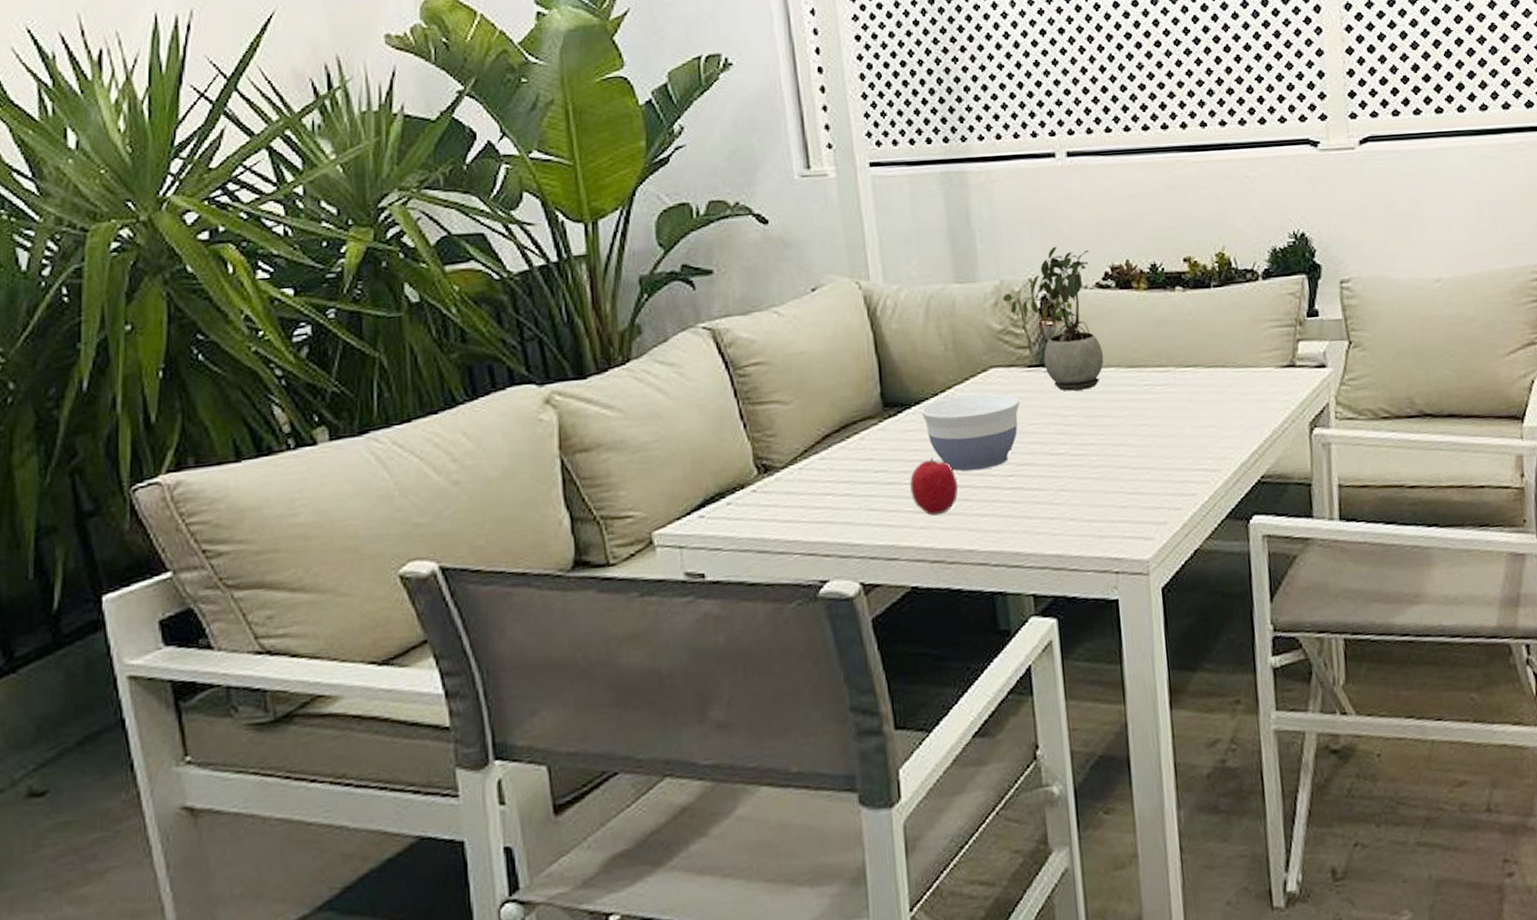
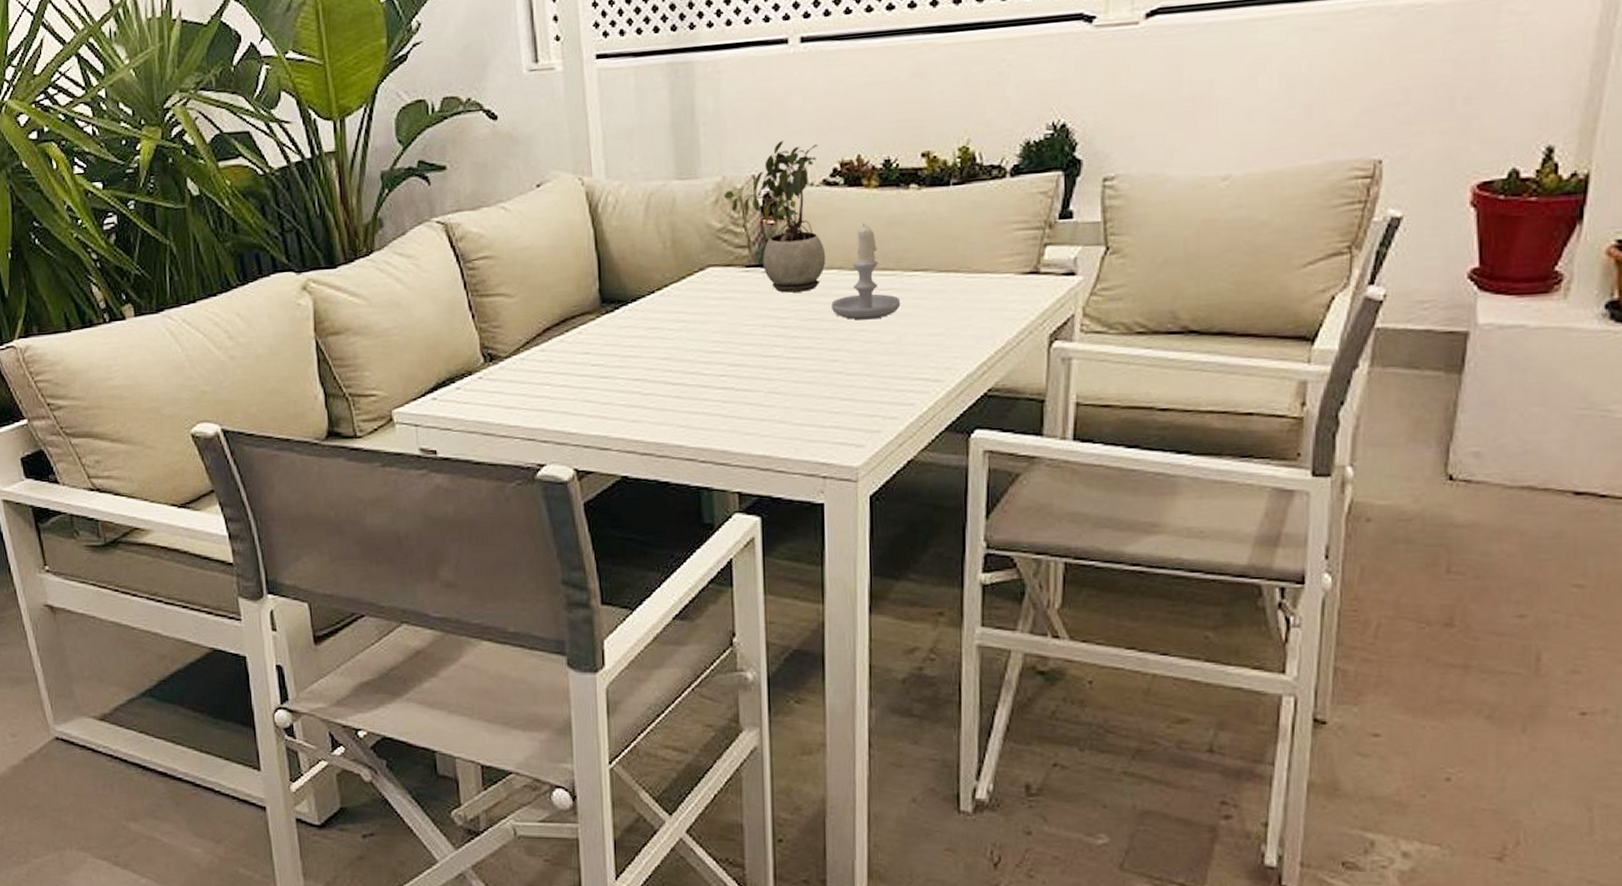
fruit: present [910,458,959,516] -> none [624,354,671,410]
bowl: present [921,393,1020,472] -> none [637,293,735,369]
candle: none [1111,323,1176,416] -> present [830,223,901,320]

